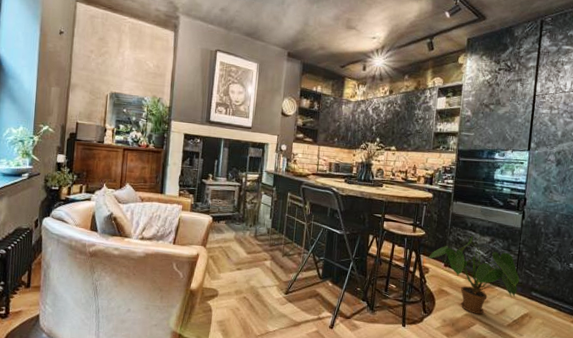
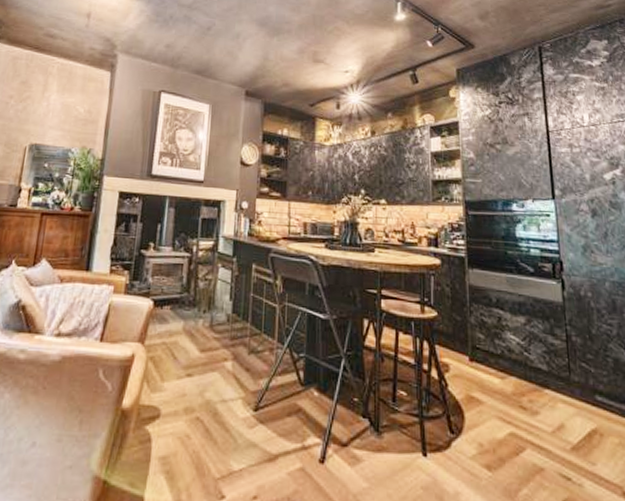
house plant: present [427,236,520,315] -> none [444,315,575,433]

